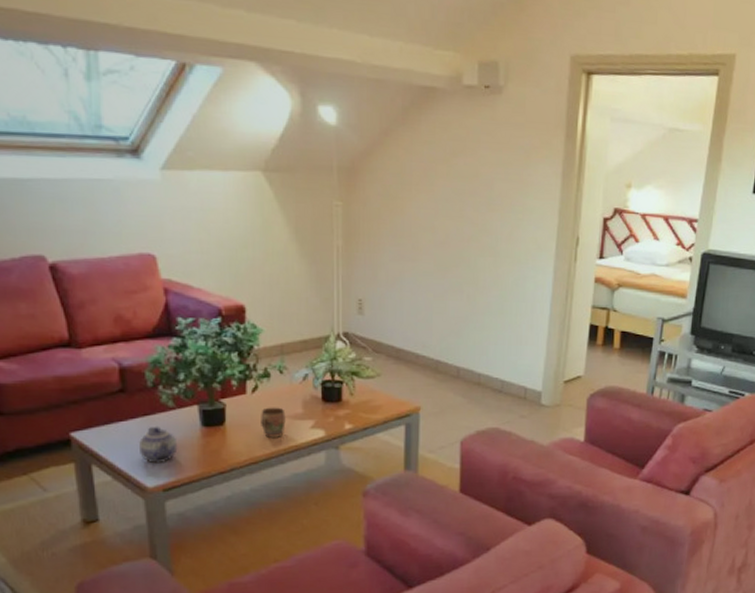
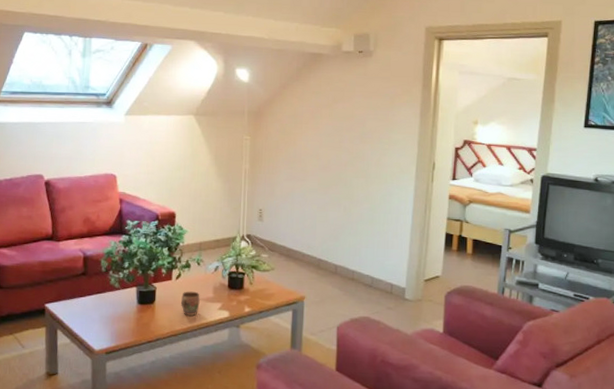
teapot: present [138,426,178,464] -> none [91,302,119,332]

